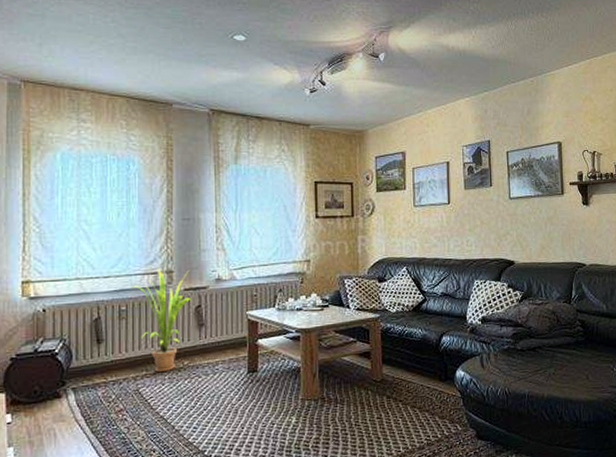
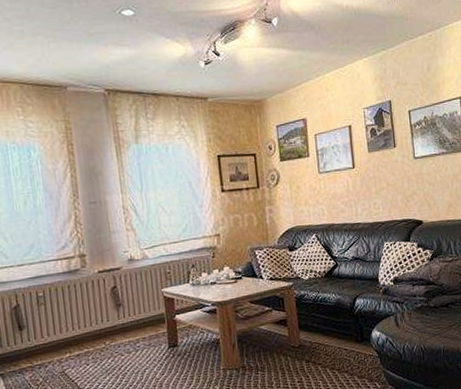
house plant: present [130,269,191,372] -> none [45,253,106,353]

